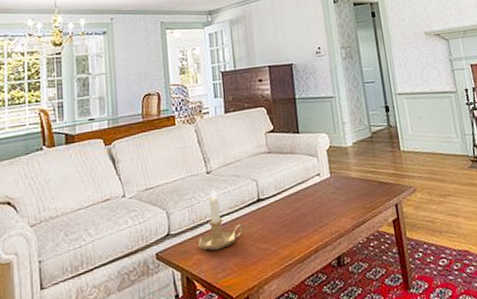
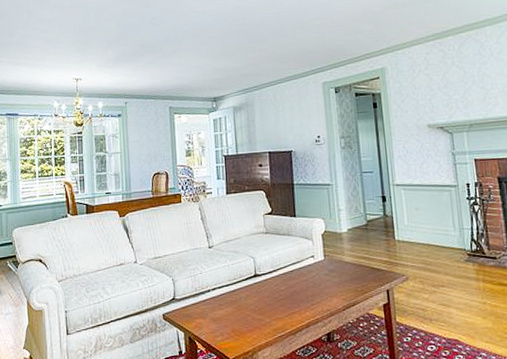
candlestick: present [198,189,243,251] -> none [199,262,241,317]

